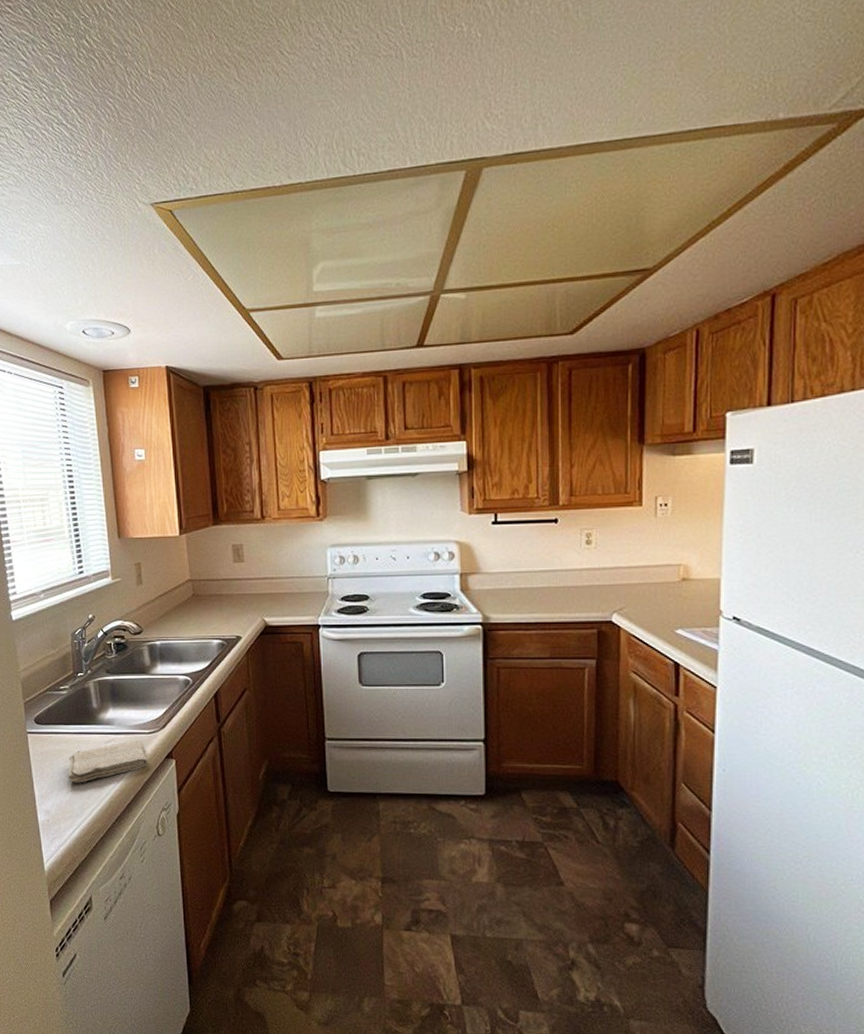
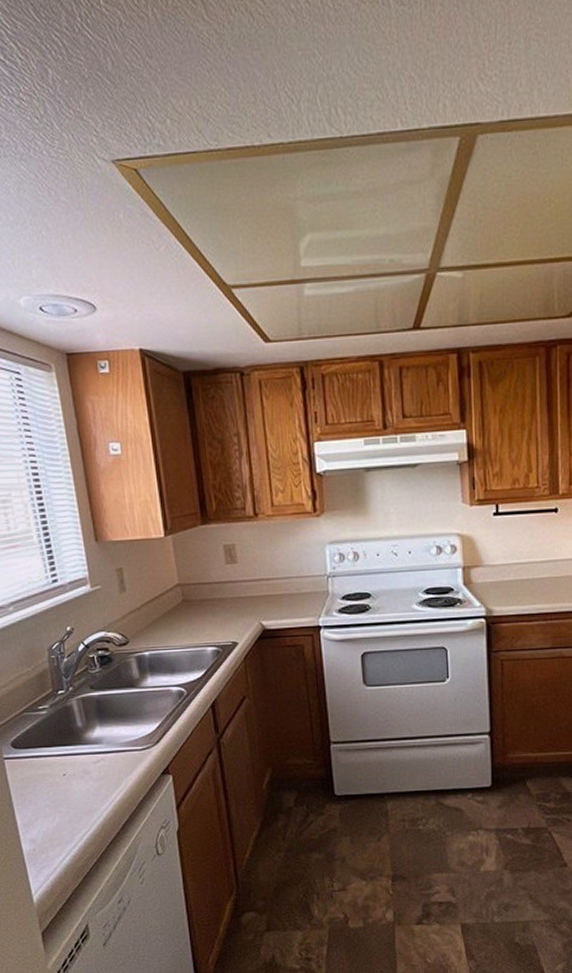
washcloth: present [68,740,149,783] -> none [53,758,143,808]

